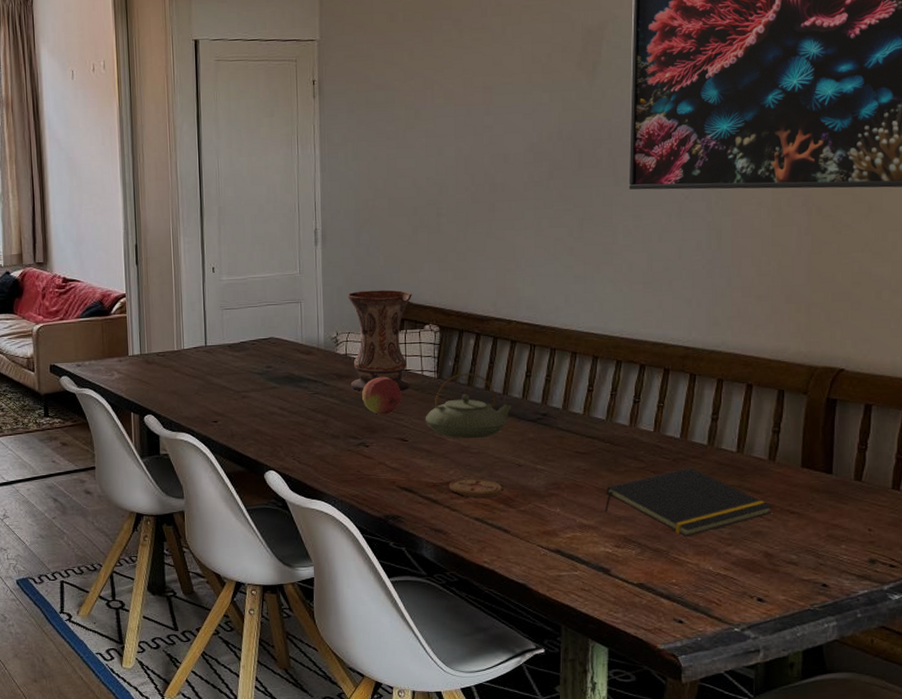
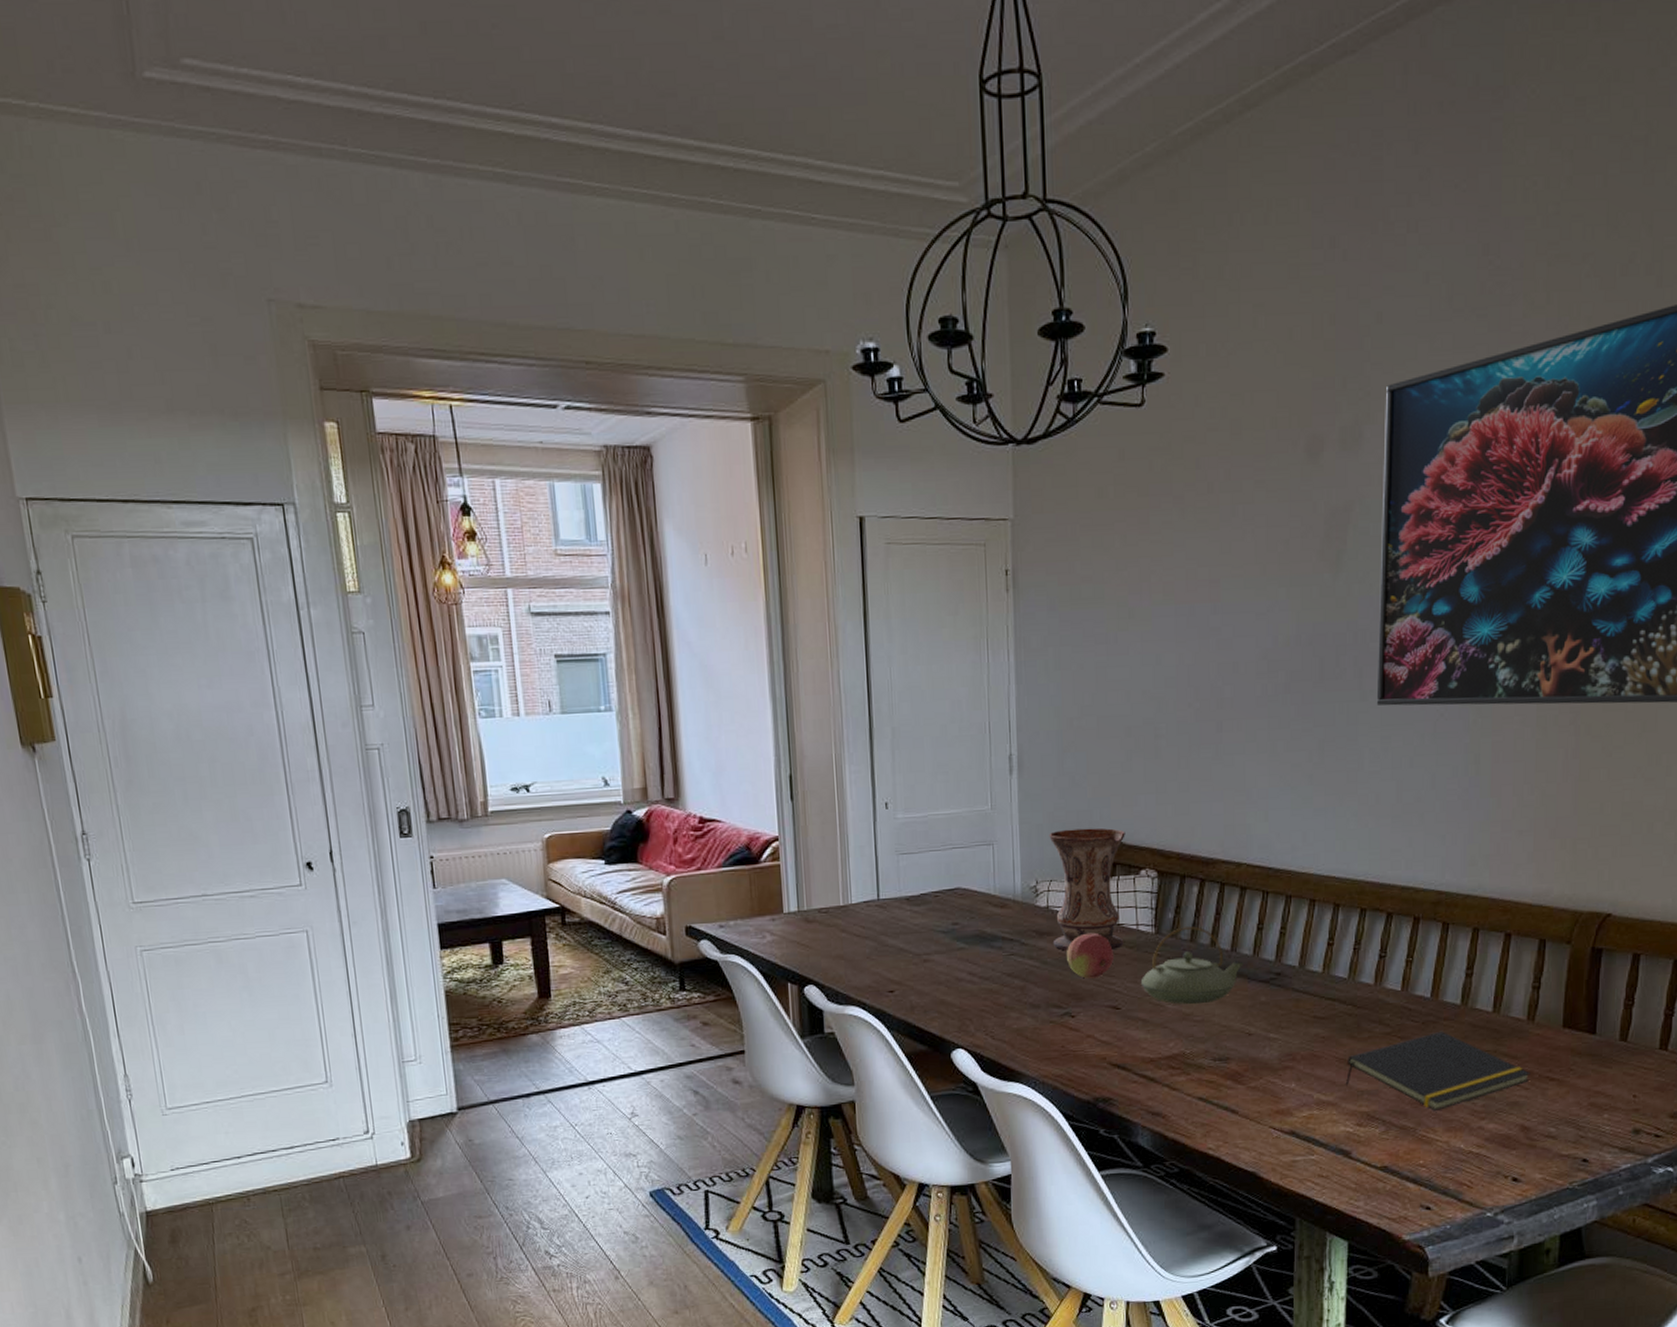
coaster: present [449,478,502,497] -> none [1168,1050,1230,1073]

